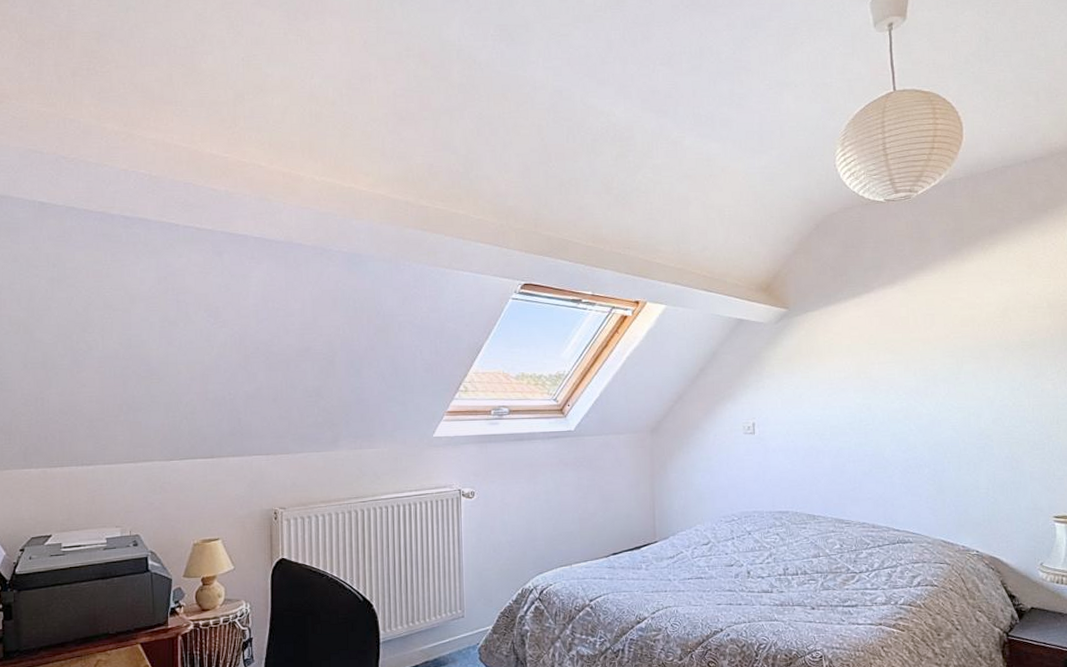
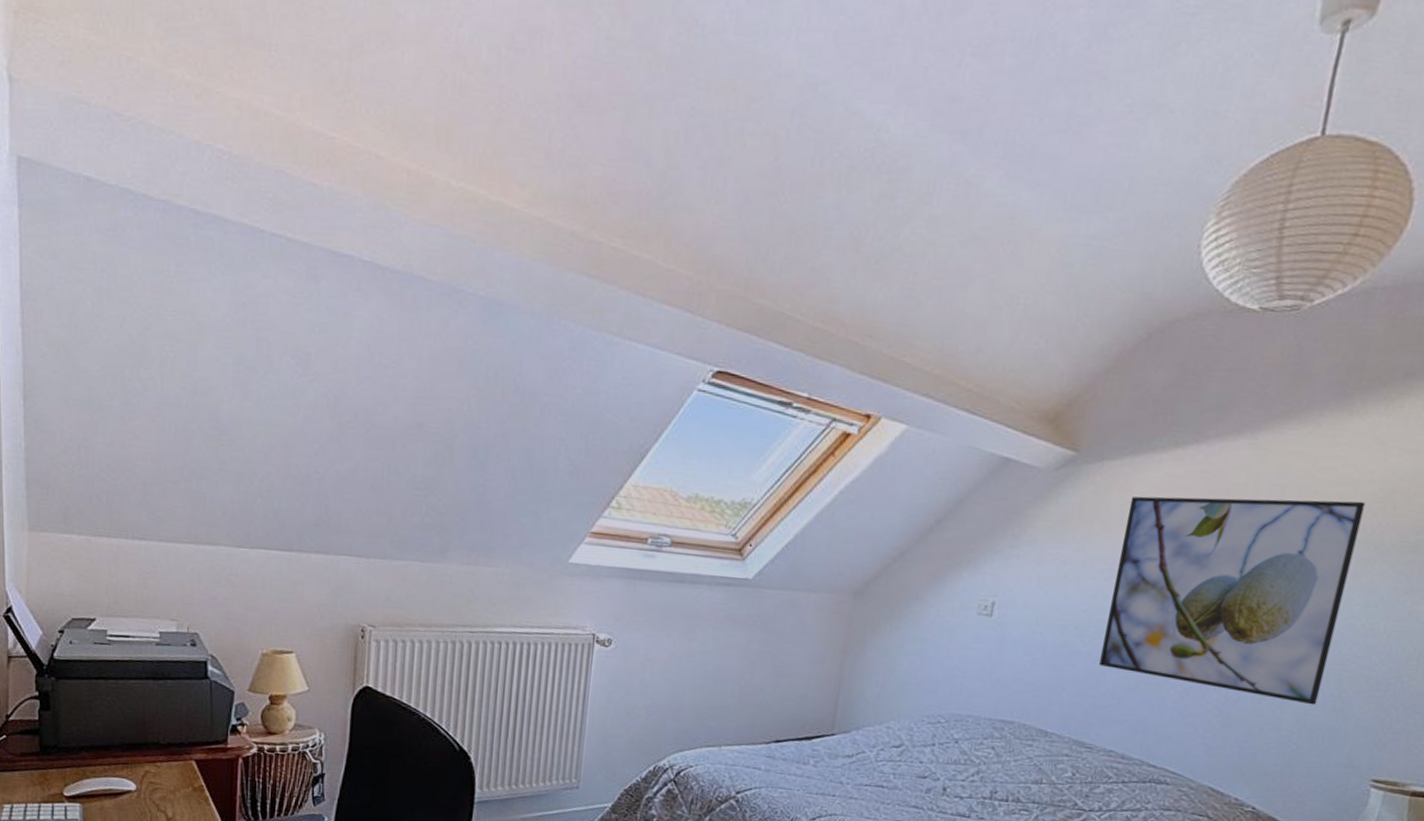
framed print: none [832,318,999,467] -> present [1099,496,1366,705]

